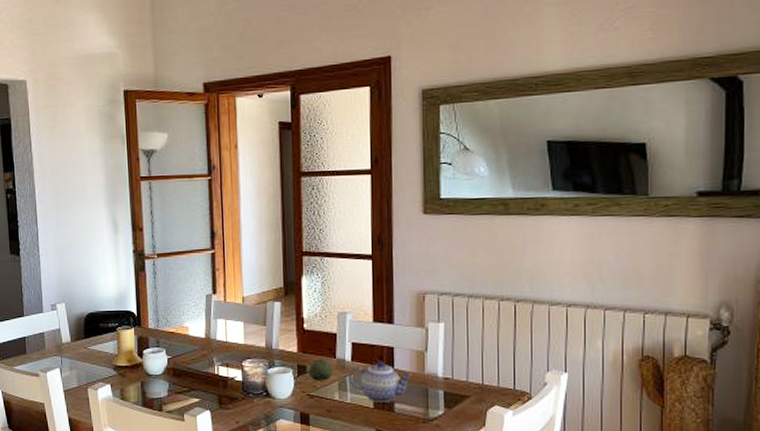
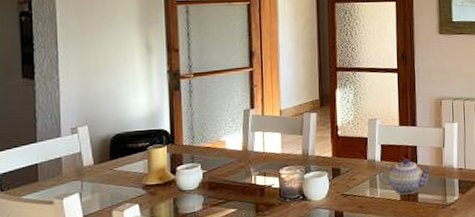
fruit: present [309,359,332,383] -> none [343,160,364,182]

